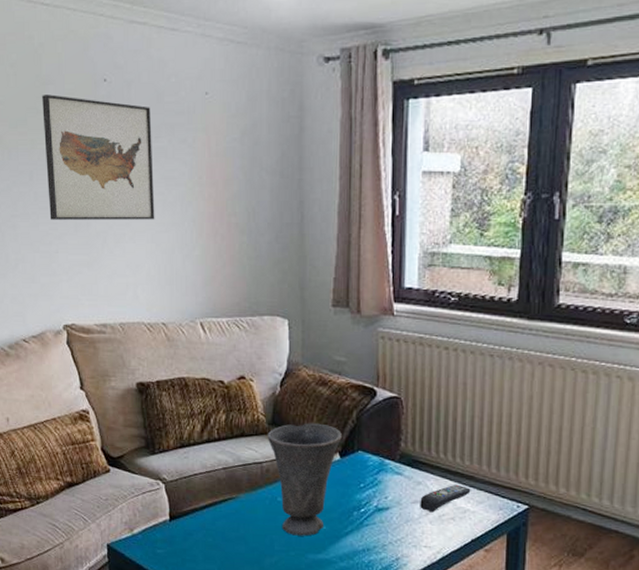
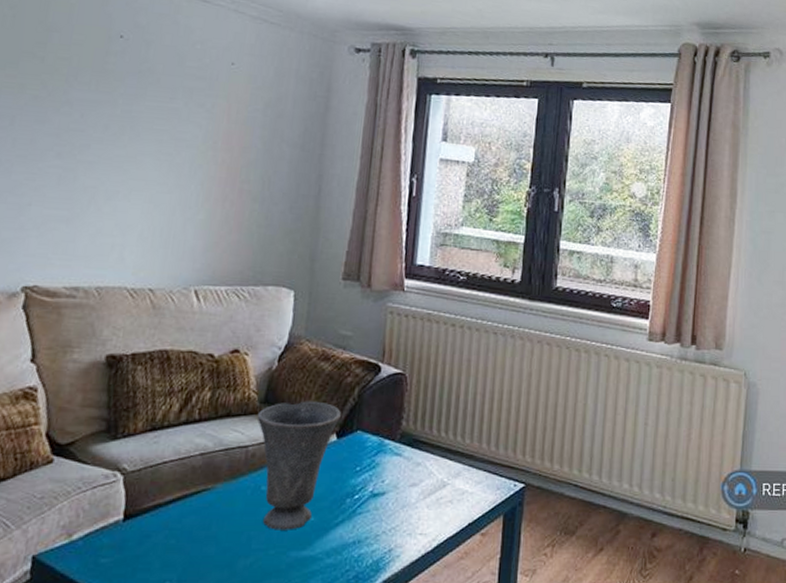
wall art: present [42,94,155,220] -> none [27,41,170,180]
remote control: present [420,484,471,513] -> none [417,464,470,496]

